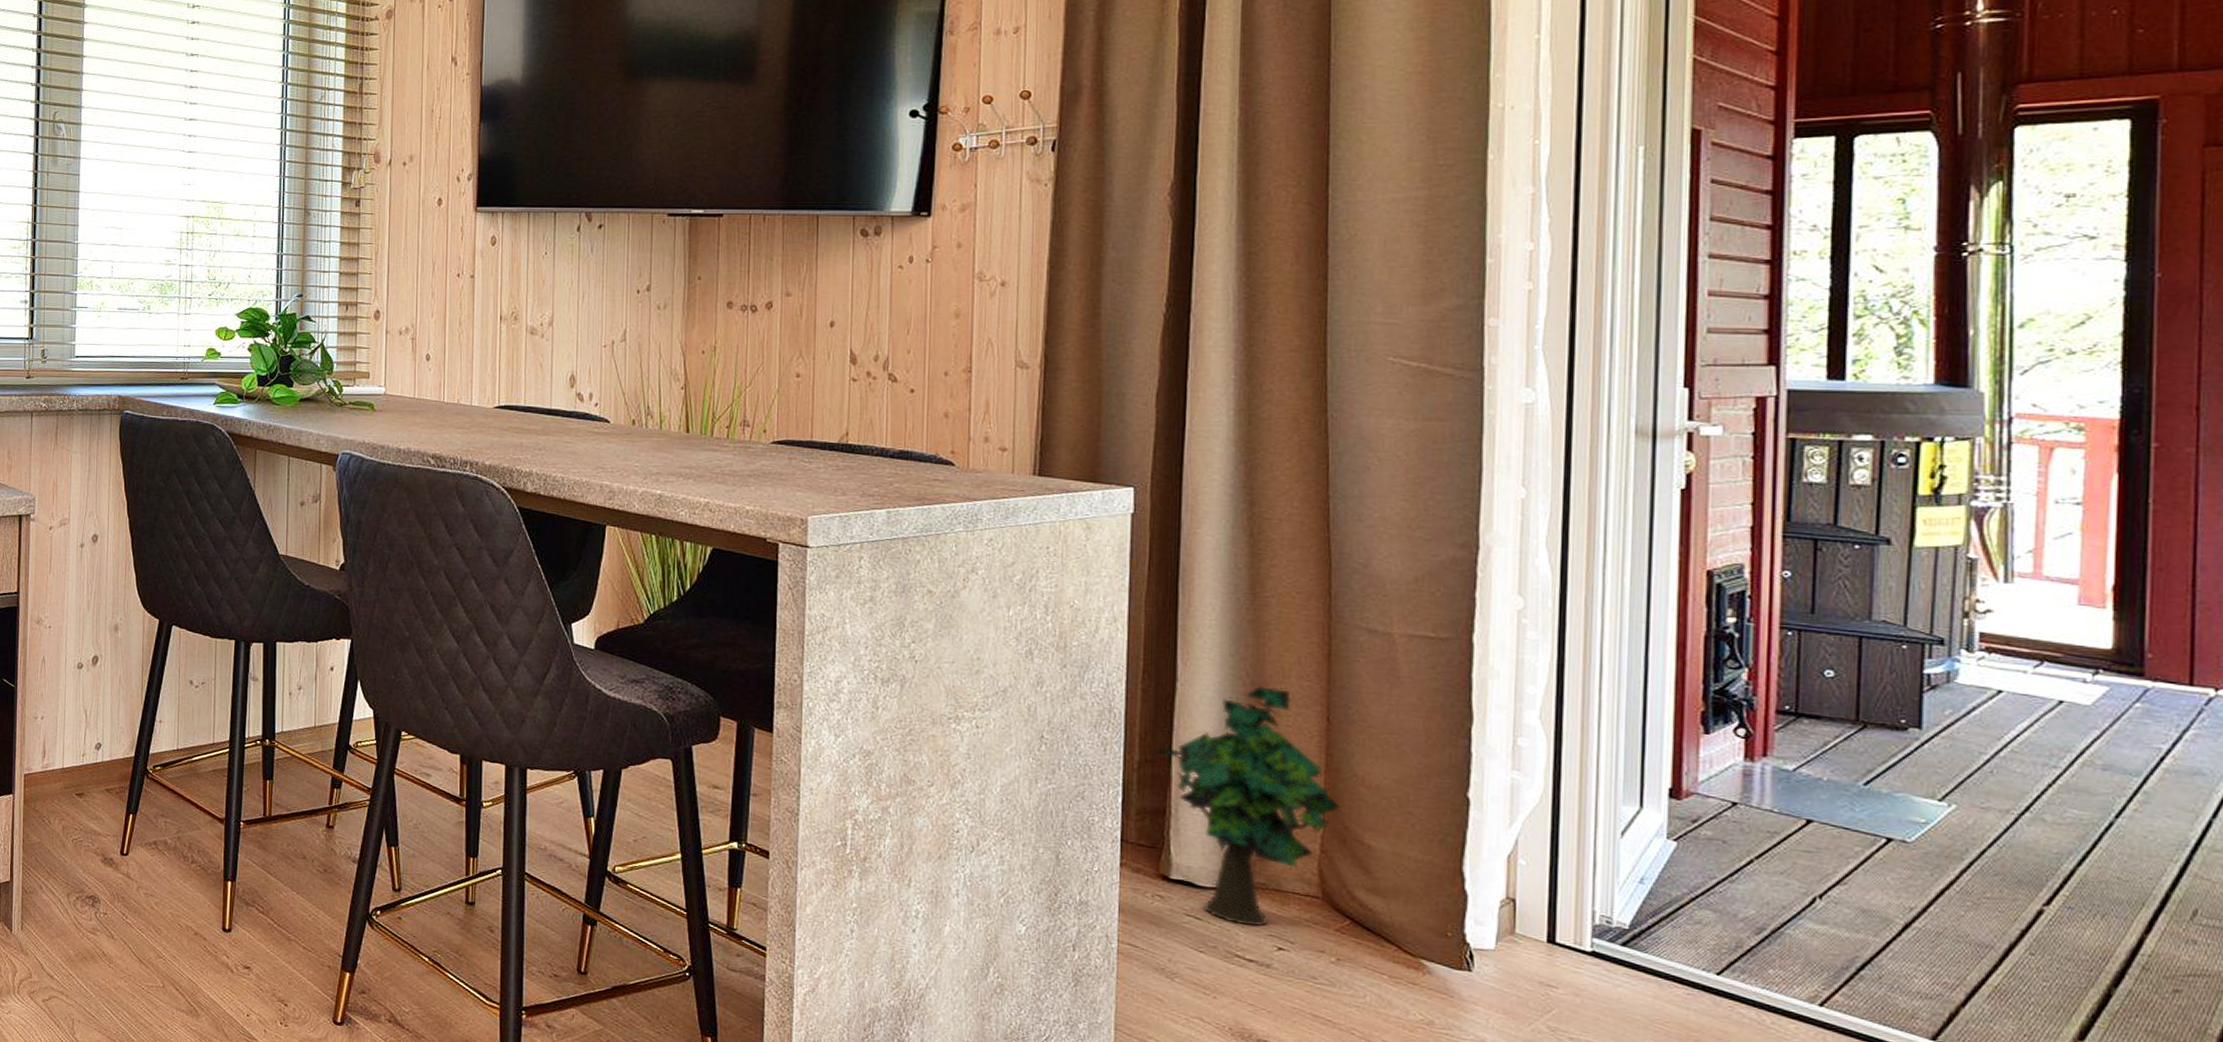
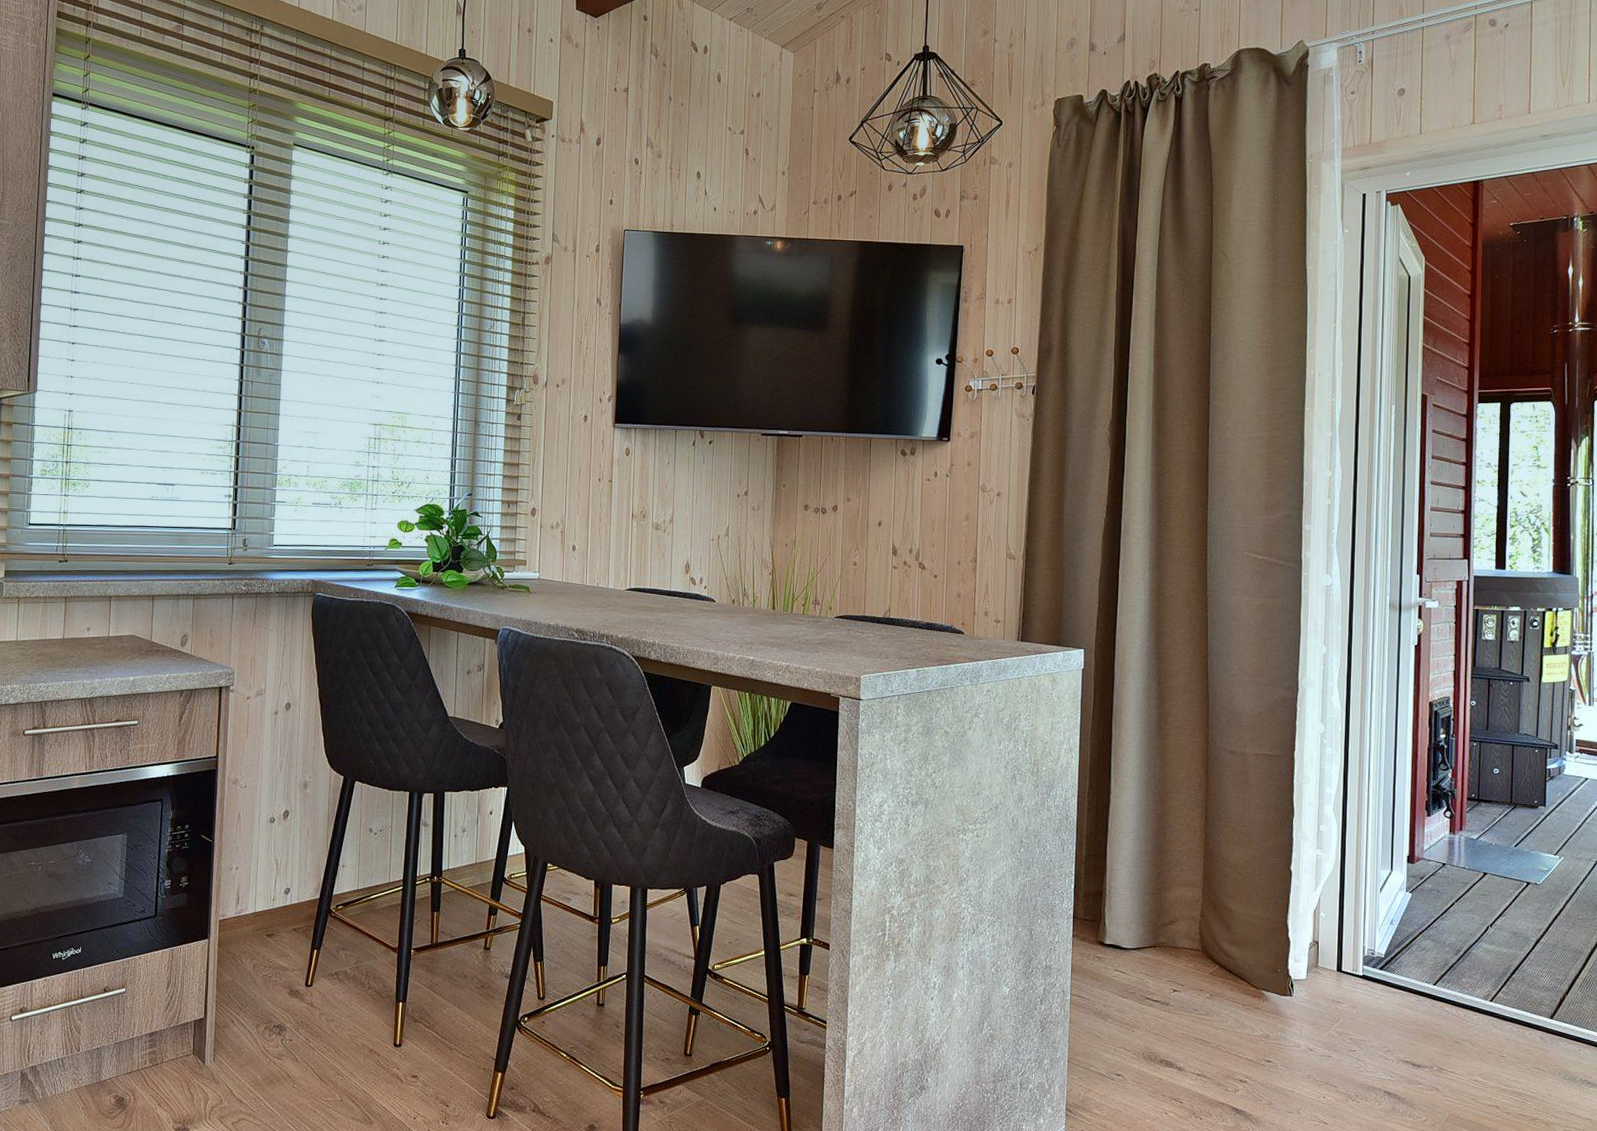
decorative plant: present [1154,685,1340,927] -> none [1096,795,1213,975]

